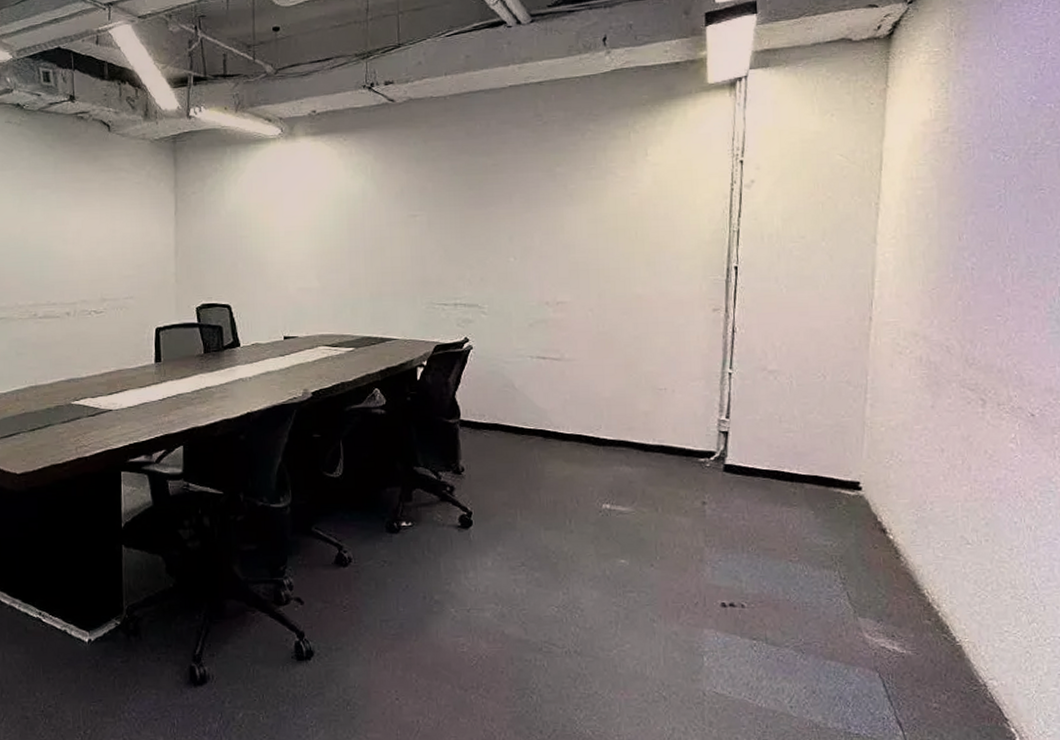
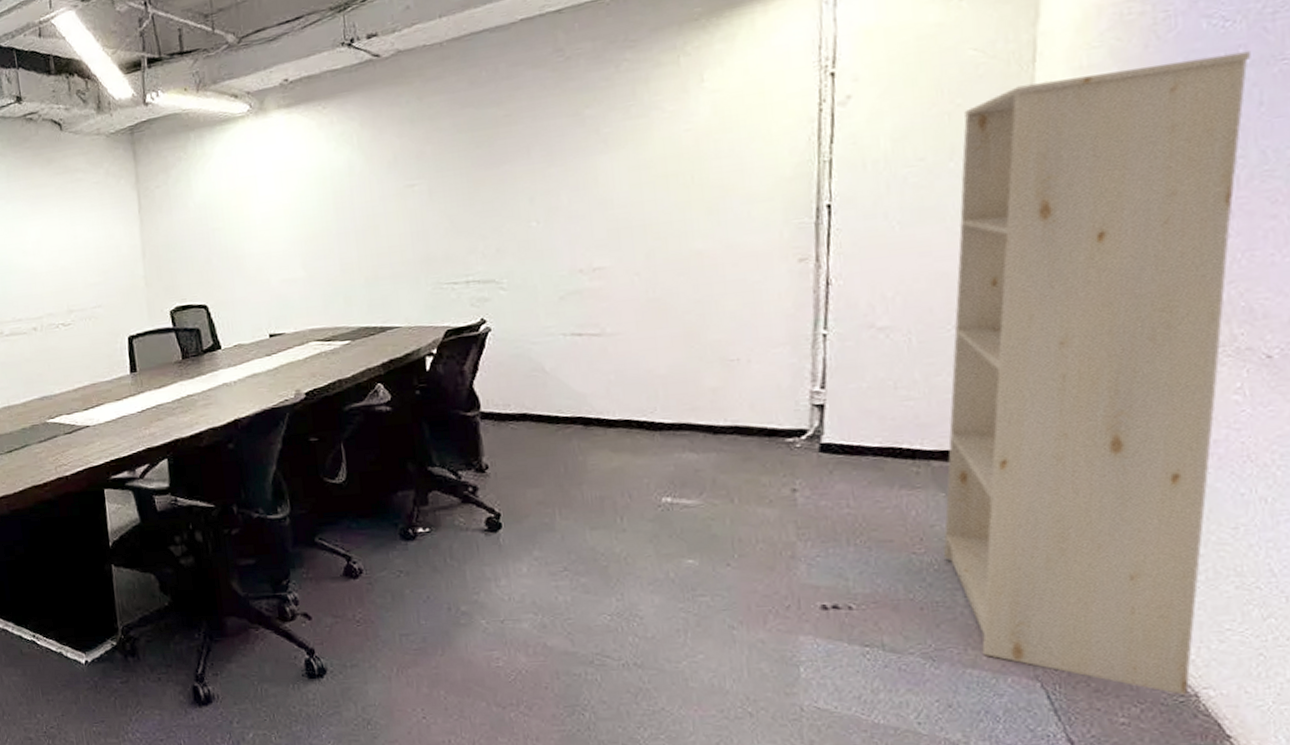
bookcase: none [811,180,1021,685] -> present [943,51,1251,695]

